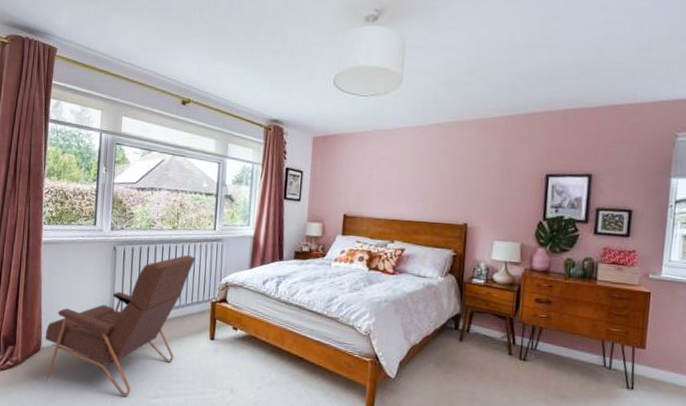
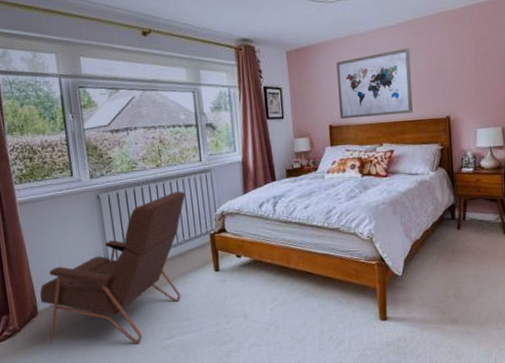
wall art: none [356,149,436,215] -> present [336,48,413,119]

